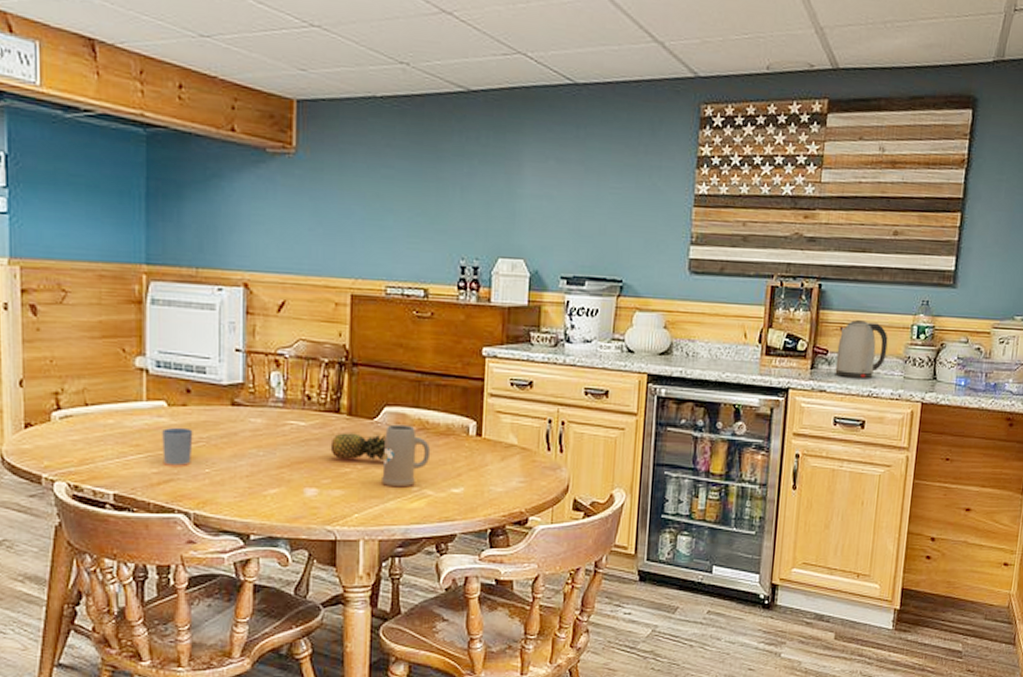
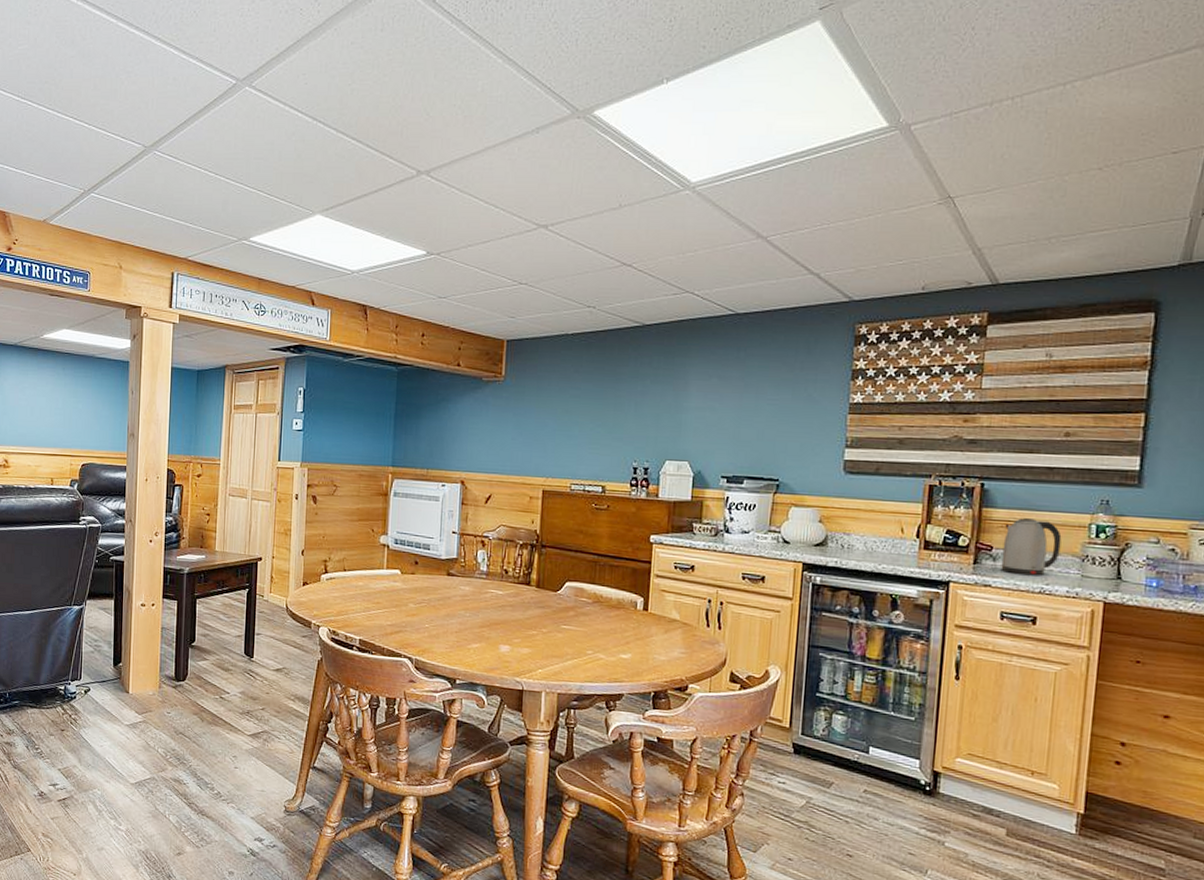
mug: present [162,427,193,467] -> none [395,590,418,622]
fruit: present [330,433,386,461] -> none [521,601,567,627]
beer mug: present [382,424,431,488] -> none [562,596,604,651]

